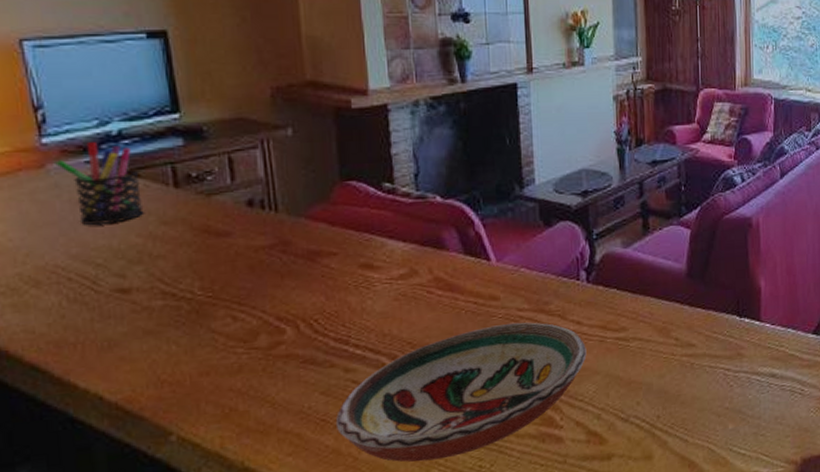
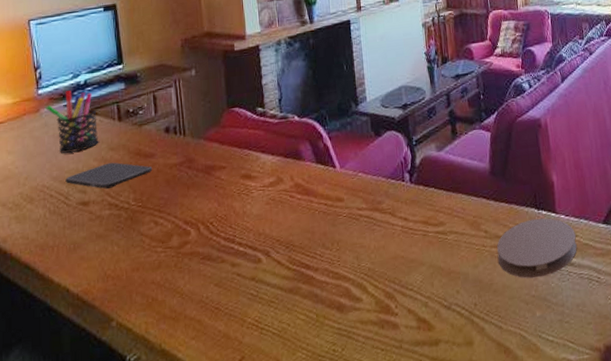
smartphone: none [91,240,229,273] -> present [65,162,153,189]
decorative bowl: present [335,322,587,462] -> none [225,220,413,346]
coaster: none [689,326,781,390] -> present [497,217,577,279]

